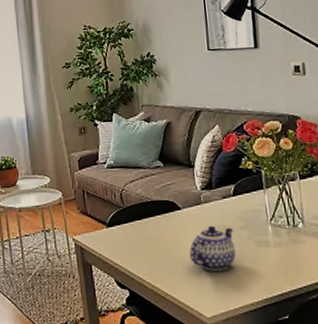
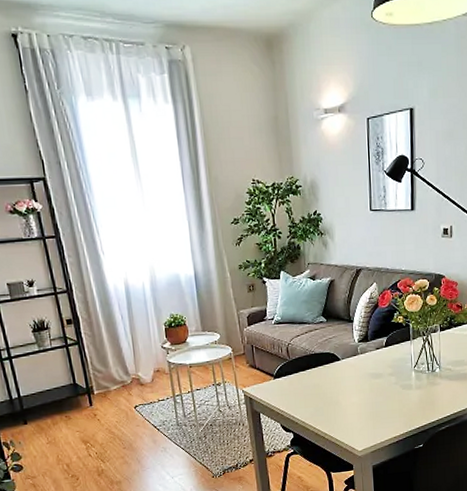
teapot: present [189,225,236,271] -> none [346,373,385,412]

